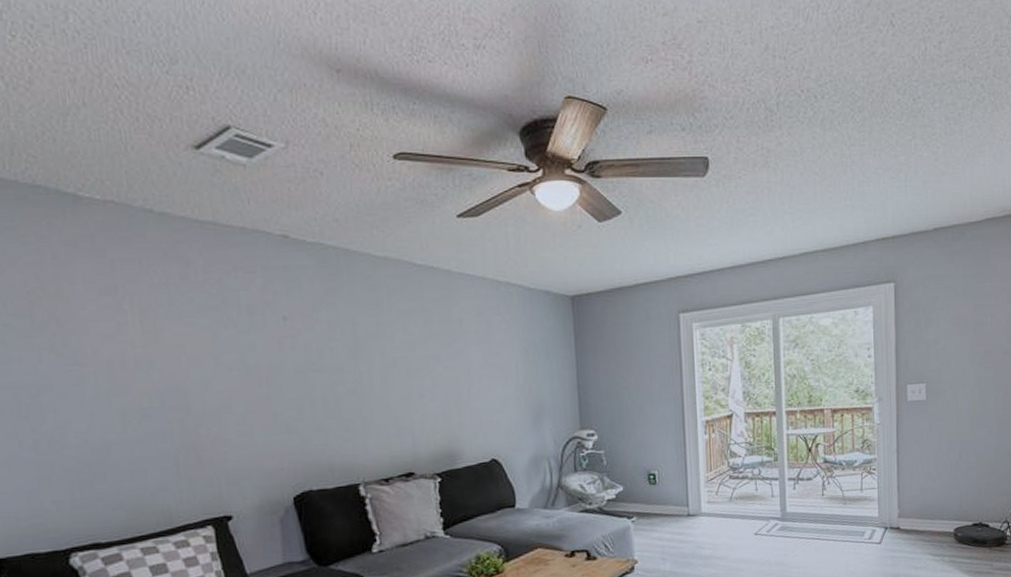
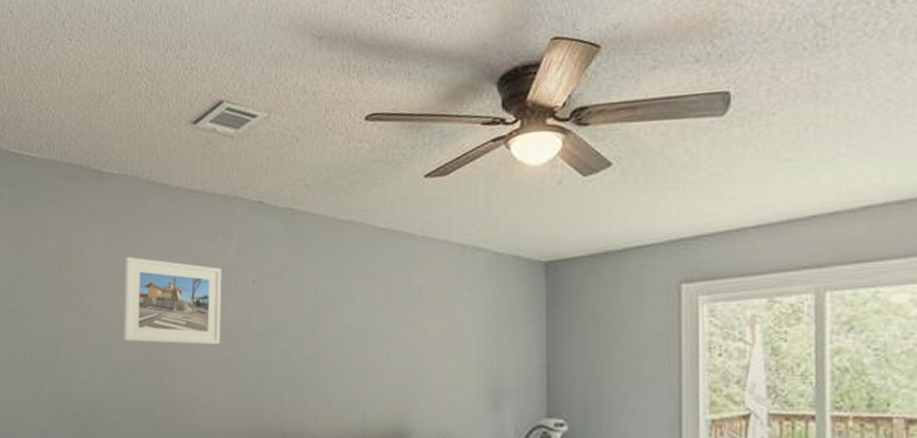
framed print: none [121,292,252,385] -> present [123,257,222,345]

